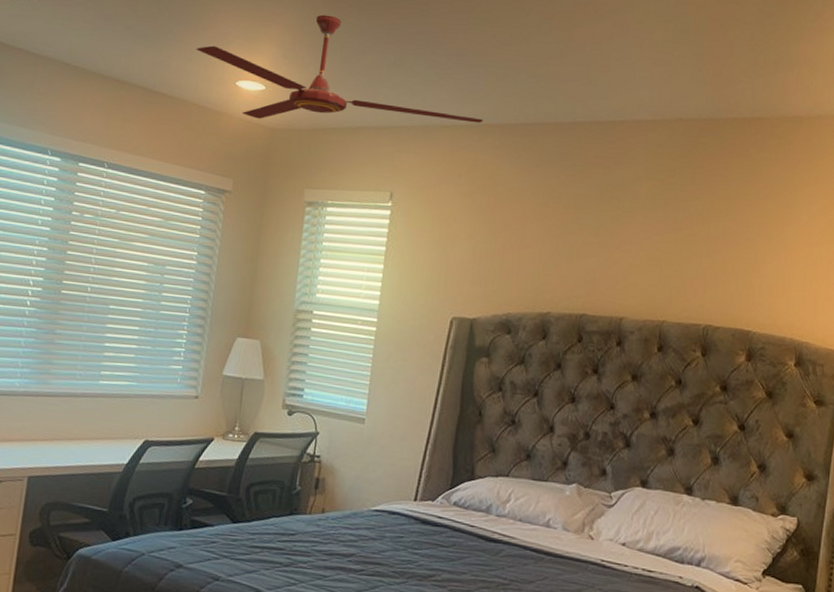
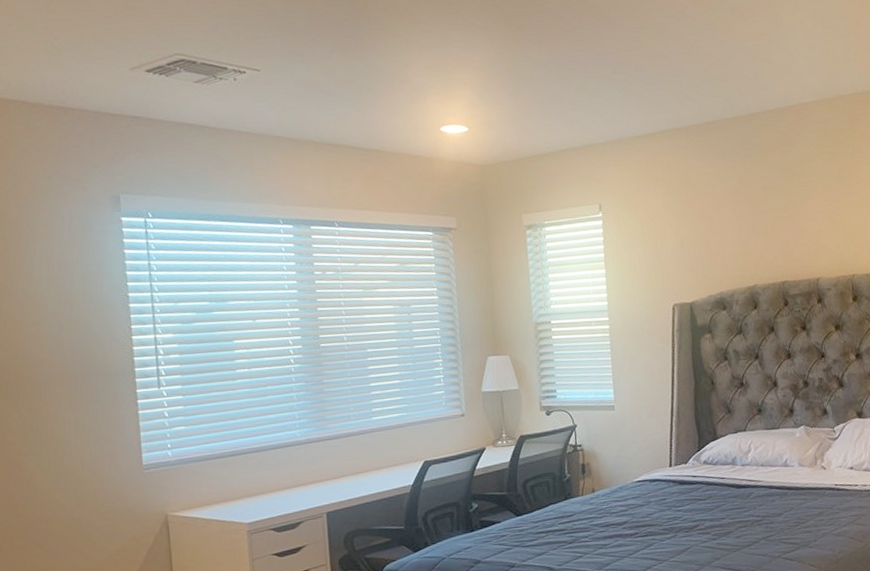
ceiling fan: present [196,14,483,124] -> none [397,52,669,159]

